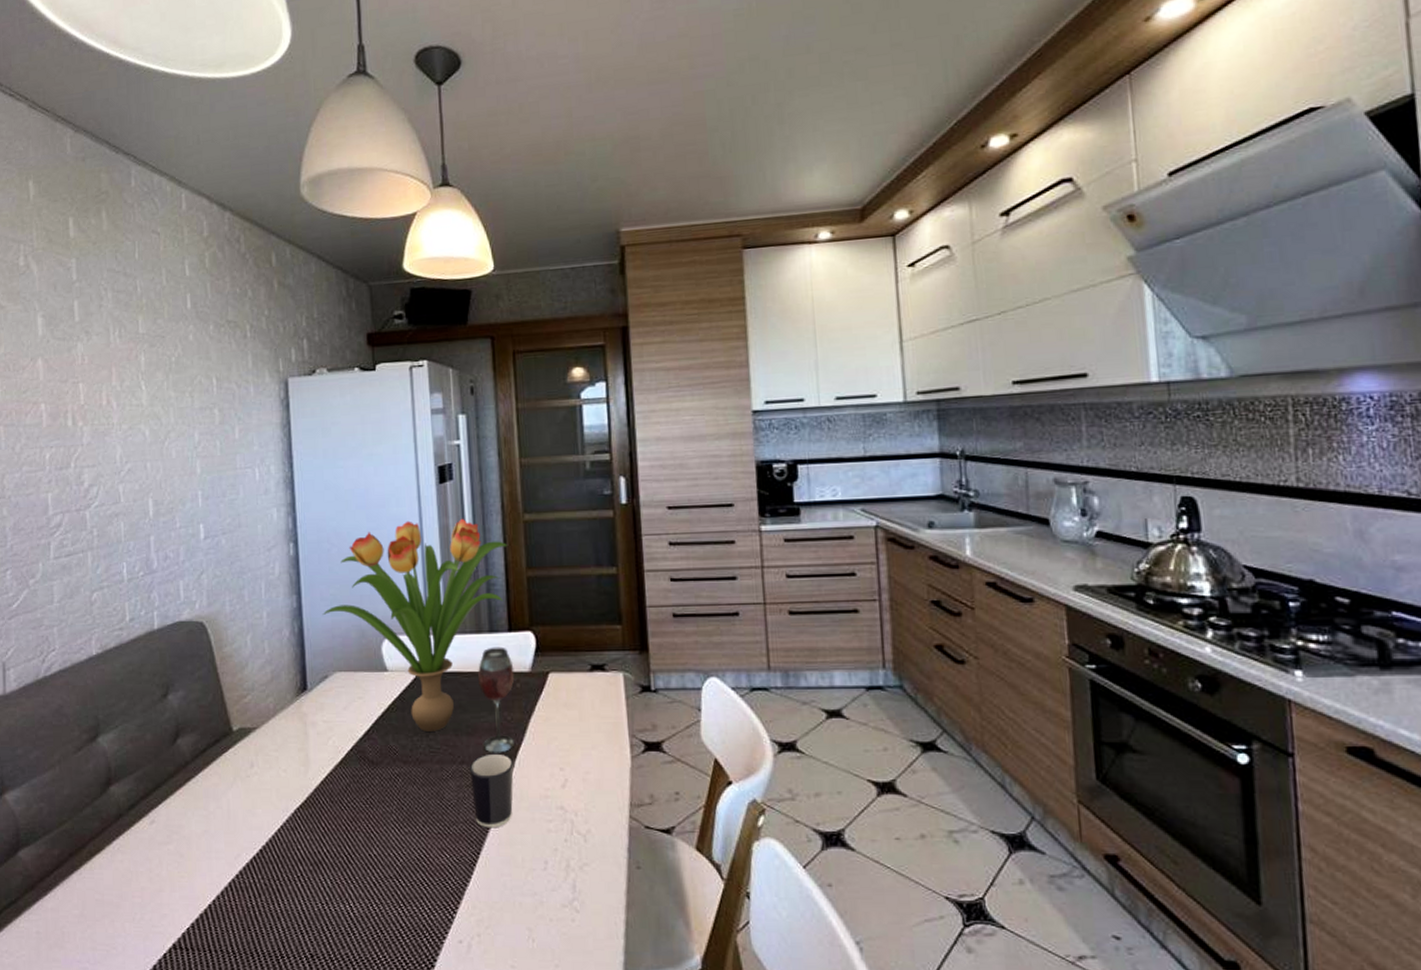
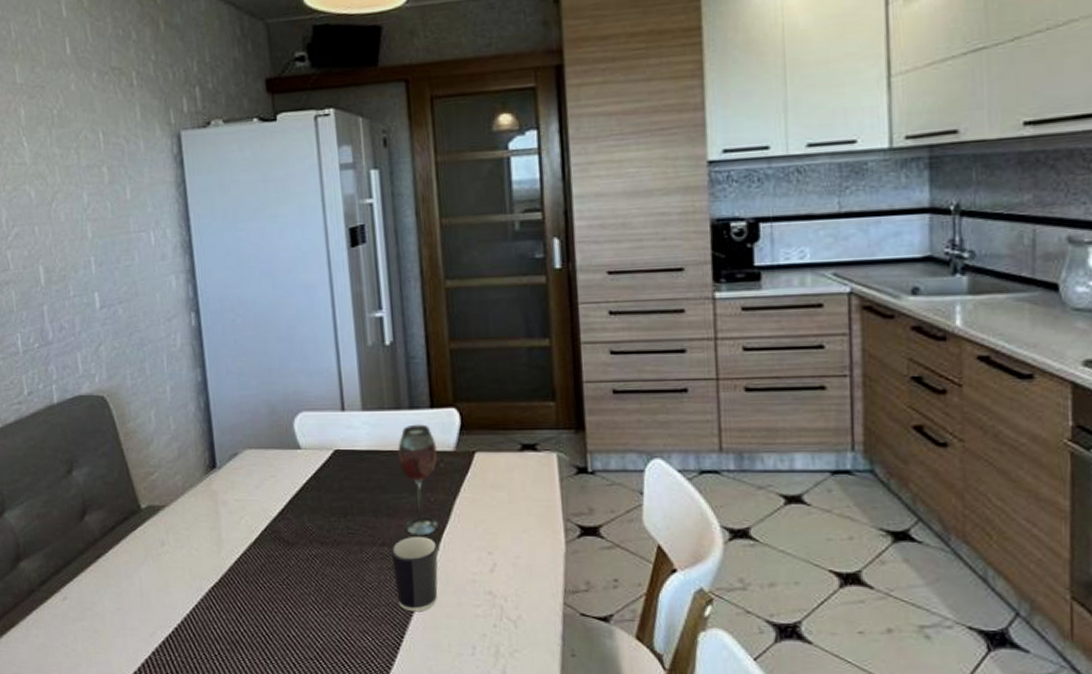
flower arrangement: present [322,518,508,731] -> none [229,285,428,512]

